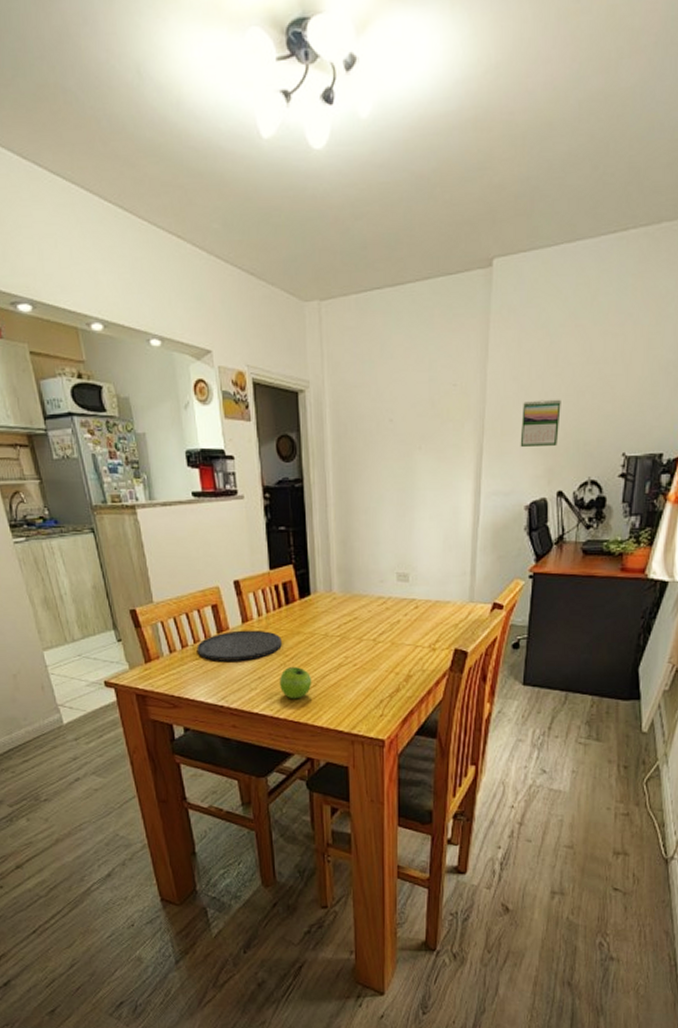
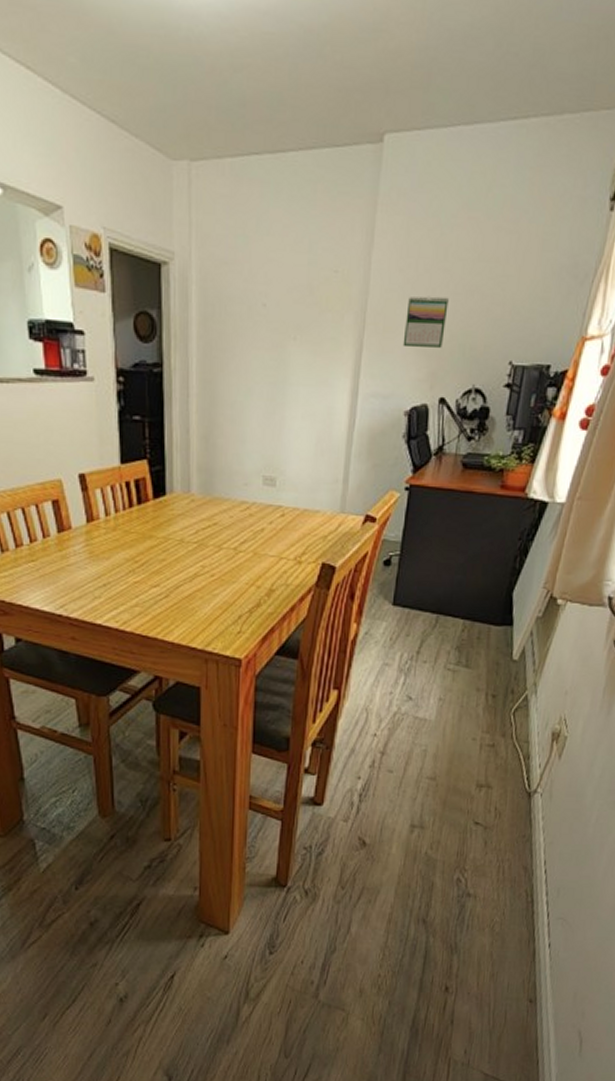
plate: present [196,630,282,661] -> none [33,530,131,565]
fruit: present [279,666,312,699] -> none [126,573,164,611]

